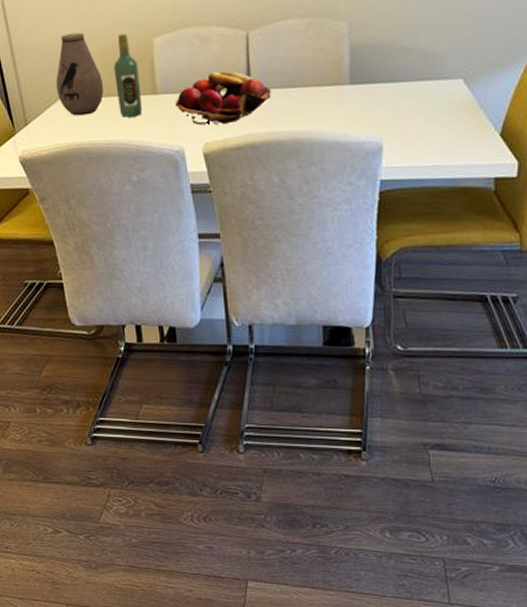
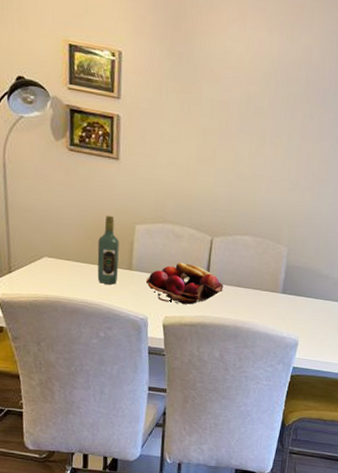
vase: present [56,32,104,116] -> none [44,204,87,275]

